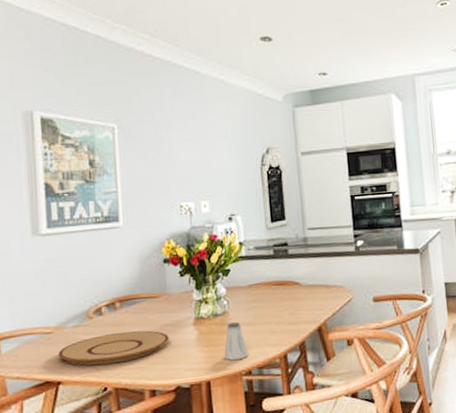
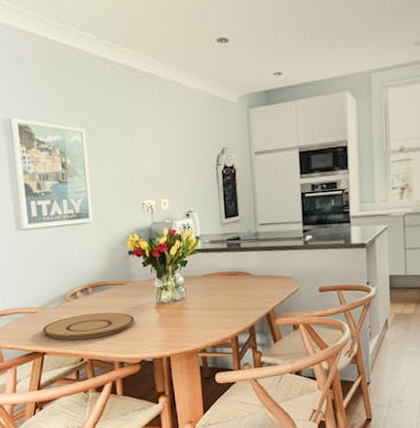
saltshaker: present [224,322,249,360] -> none [182,307,204,339]

